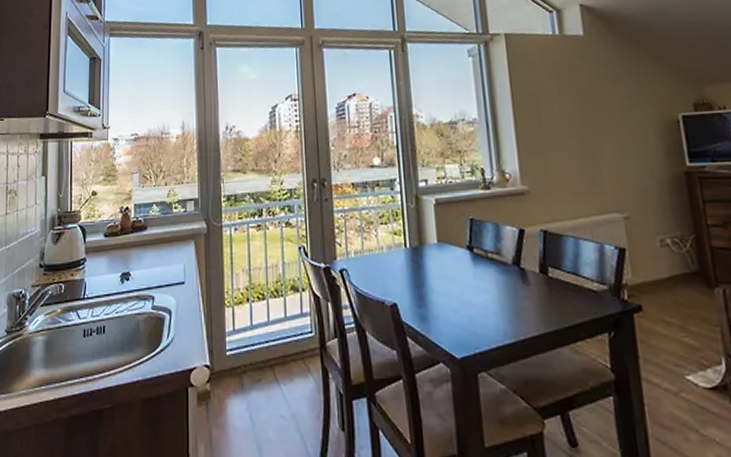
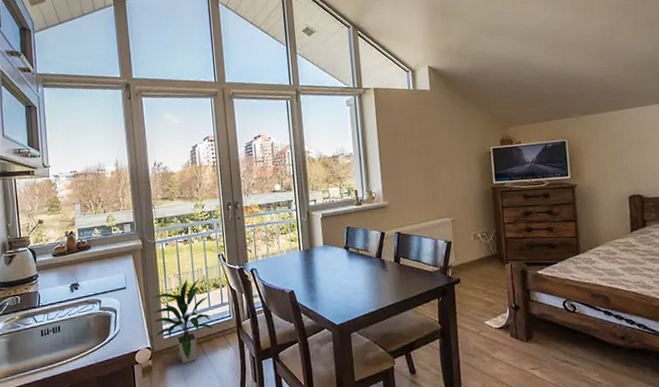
indoor plant: none [212,277,289,393] -> present [150,278,213,364]

